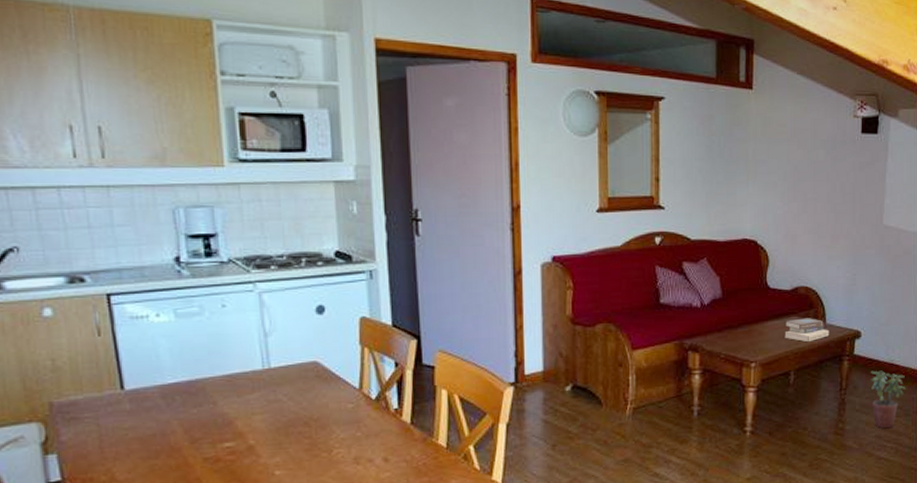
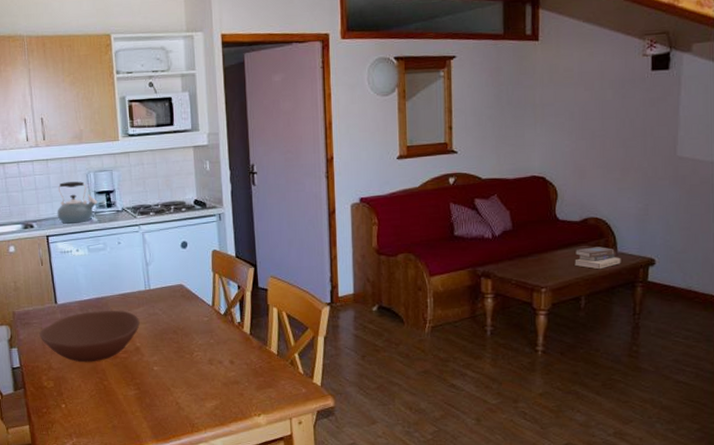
bowl: none [94,397,255,470] -> present [39,310,140,363]
kettle: none [124,219,190,278] -> present [57,181,98,224]
potted plant: present [870,370,906,429] -> none [666,296,706,353]

